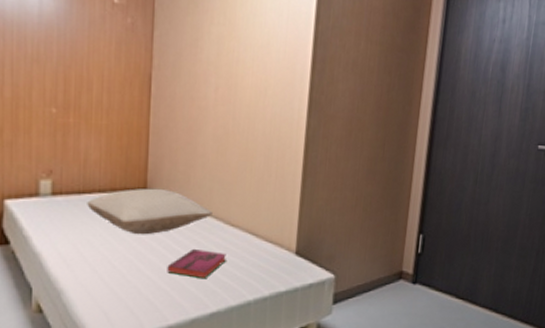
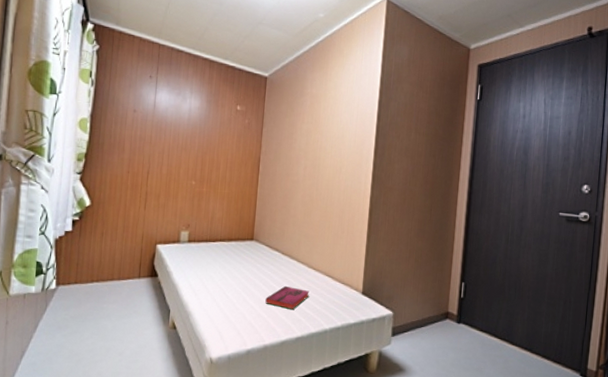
pillow: present [87,188,213,235] -> none [211,239,300,274]

